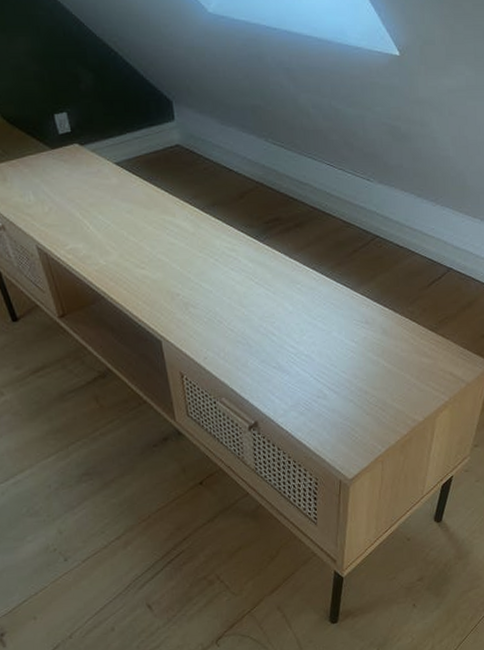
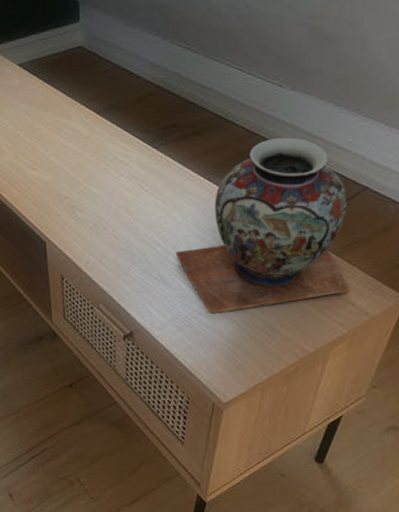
decorative vase: none [290,226,447,396] -> present [175,137,350,314]

